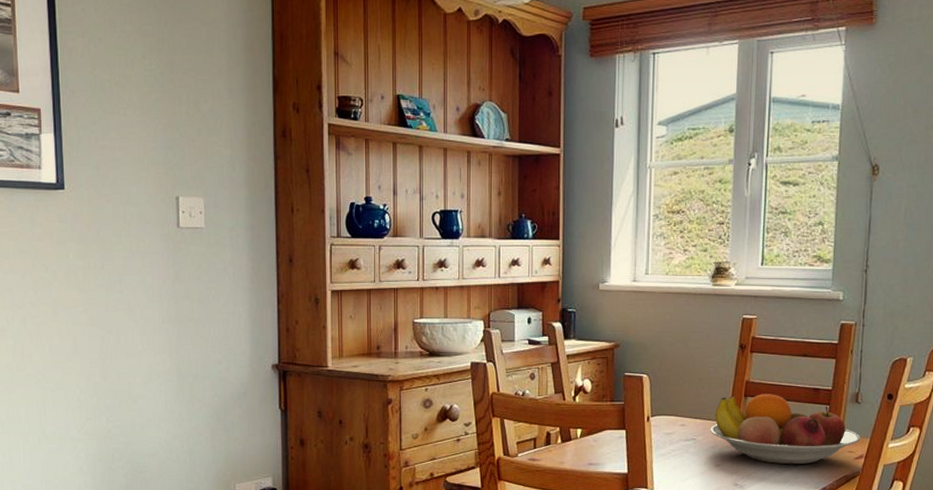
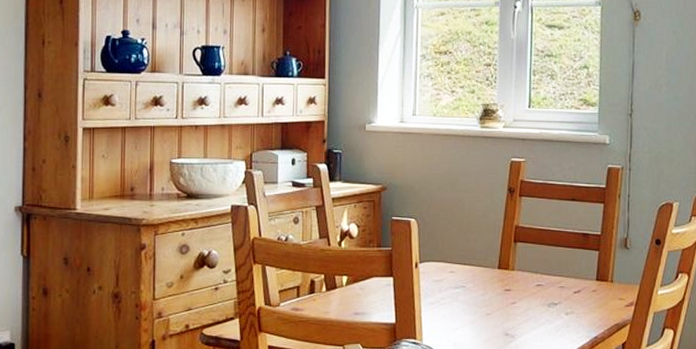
fruit bowl: present [710,394,861,465] -> none [480,239,631,313]

